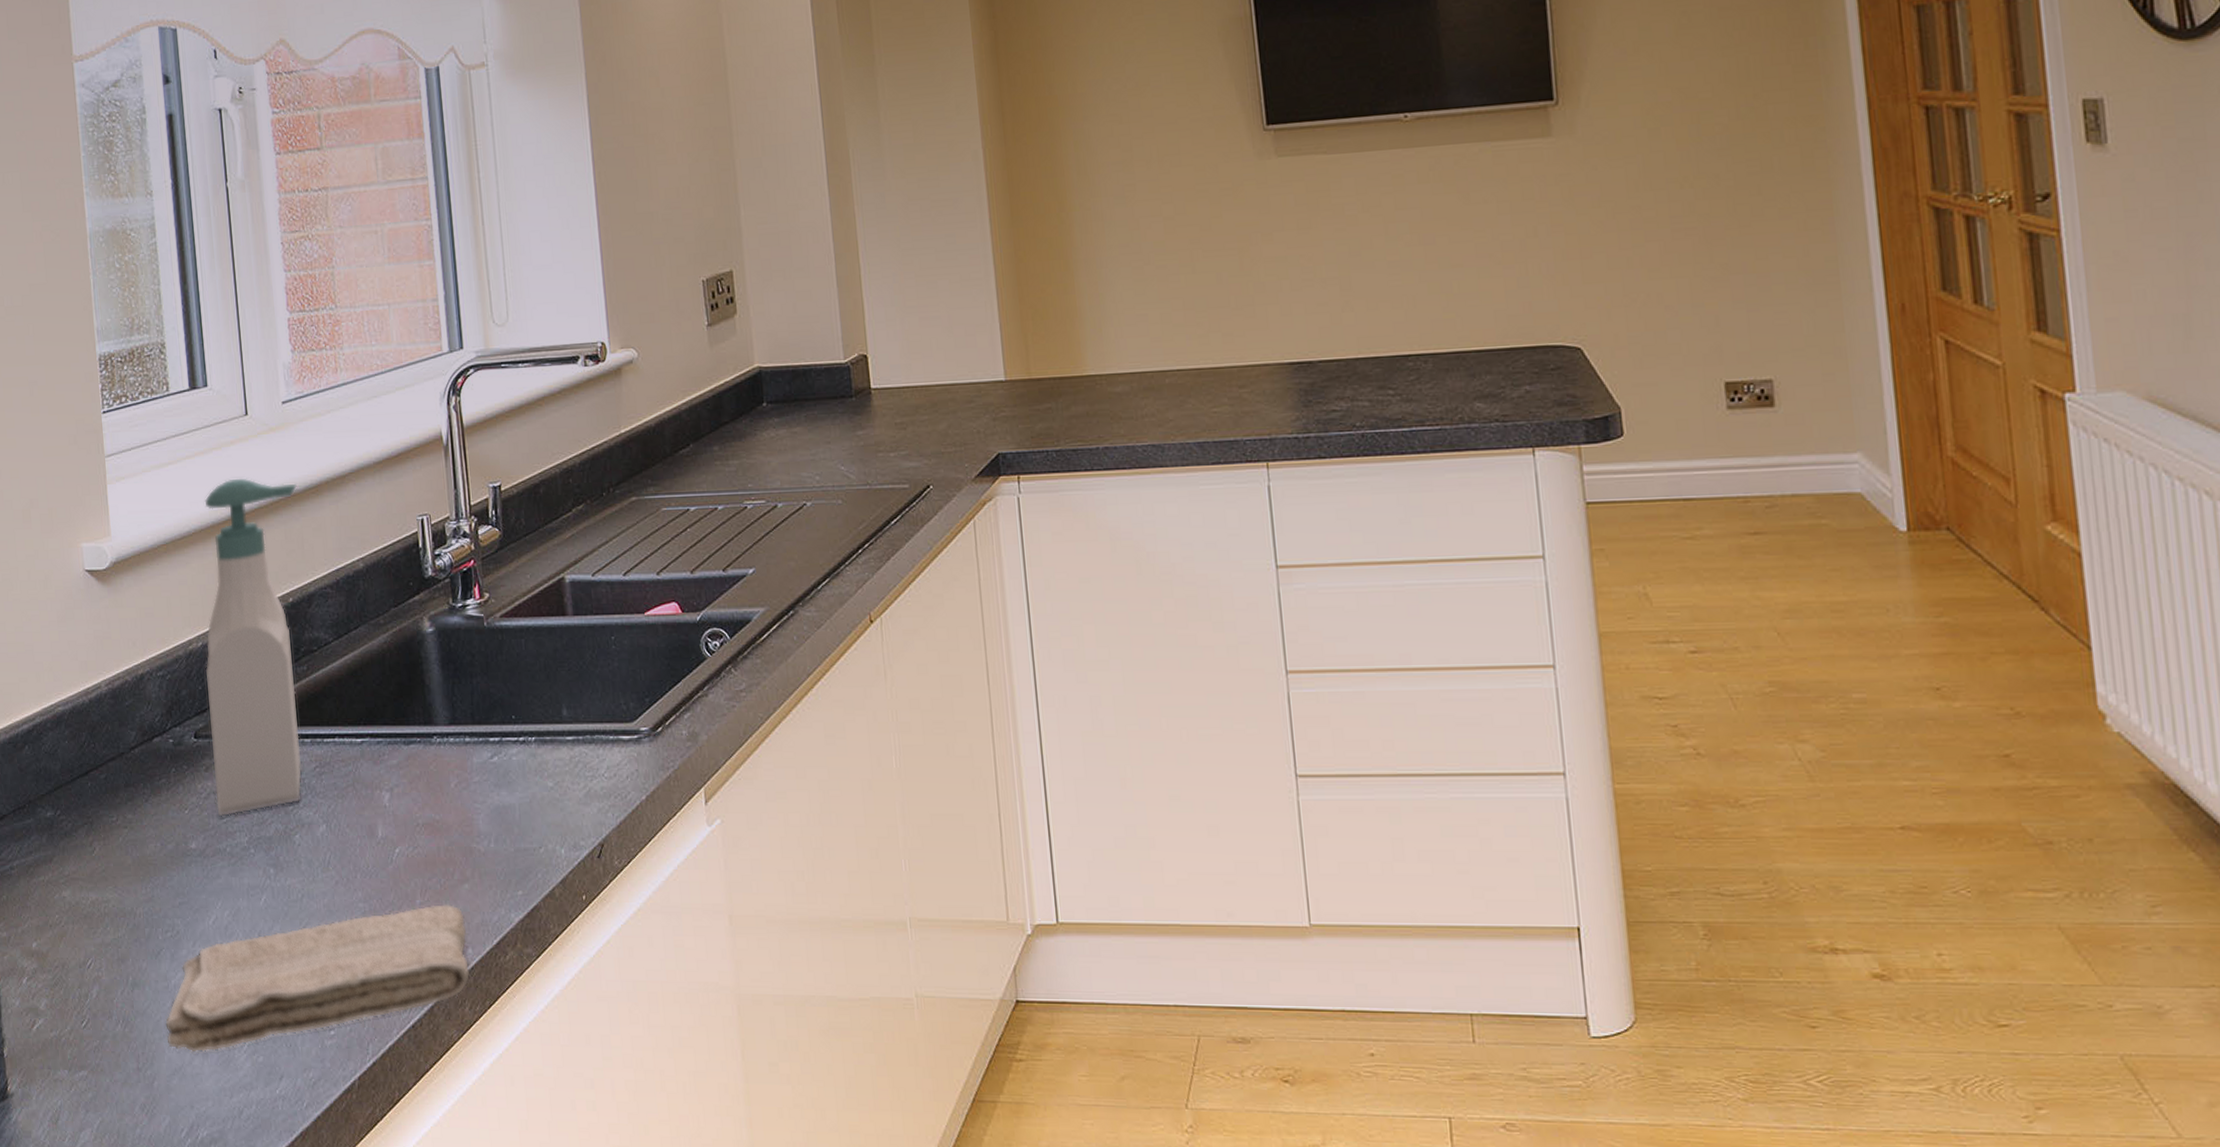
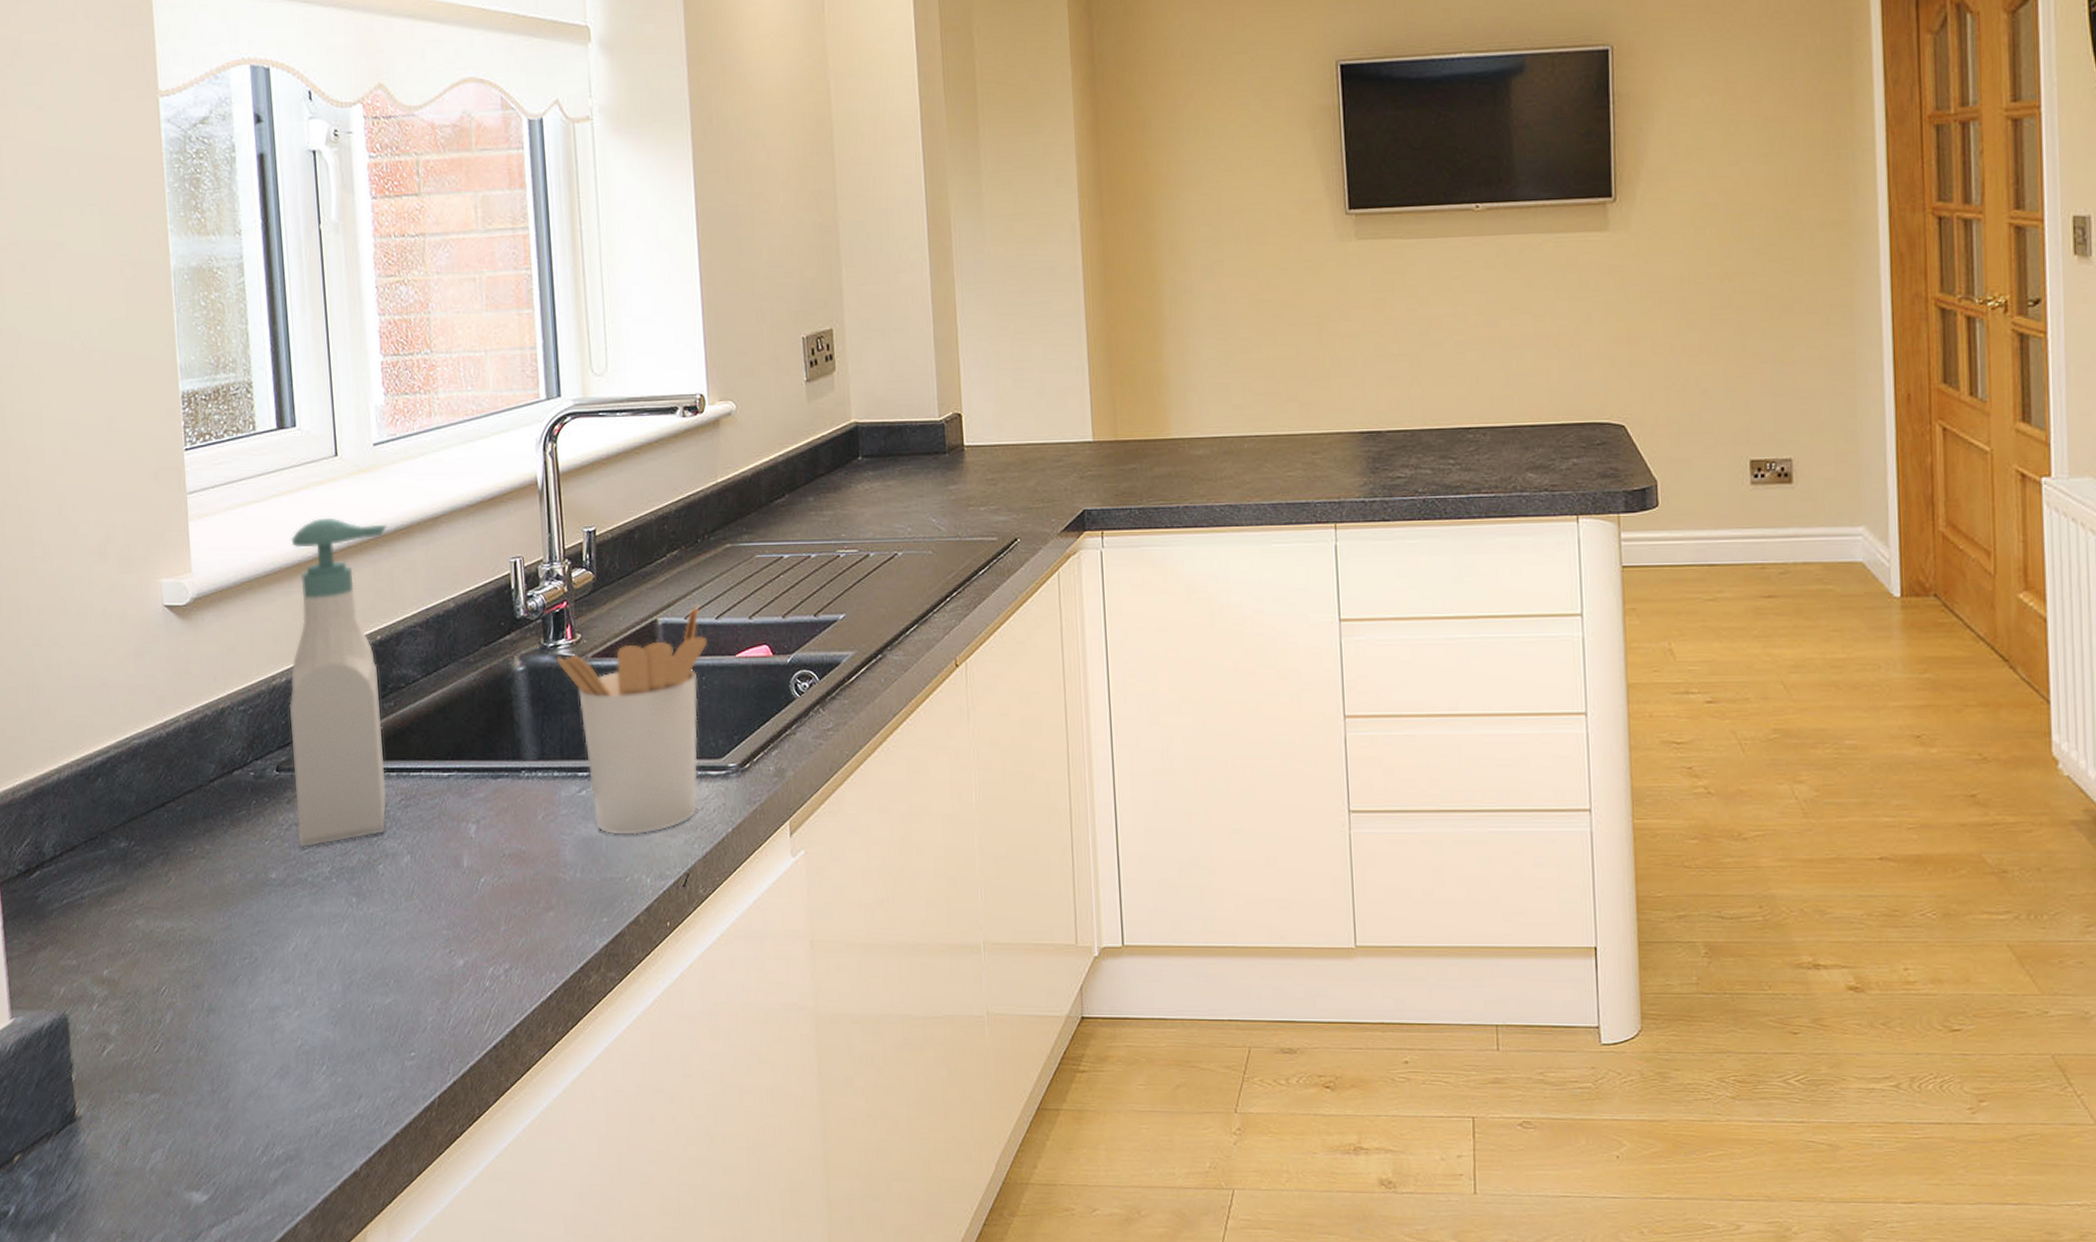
washcloth: present [165,904,471,1053] -> none [241,931,554,1075]
utensil holder: none [464,561,617,803] -> present [555,605,709,835]

